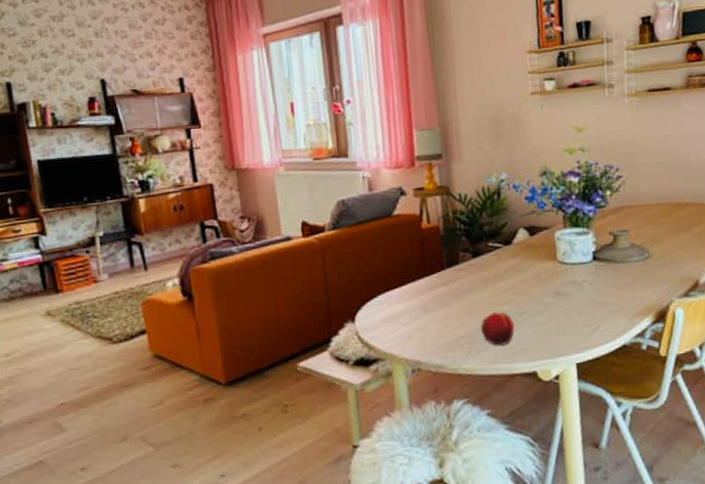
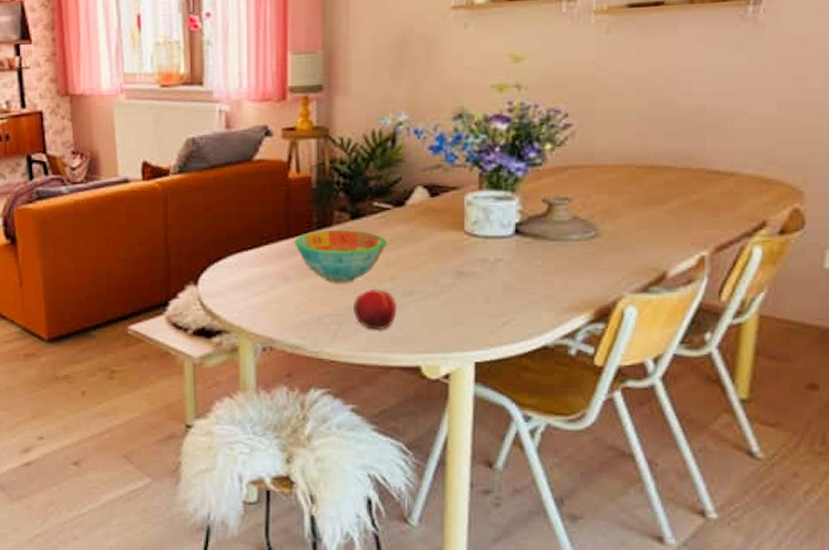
bowl: none [430,266,502,311] -> present [294,229,387,284]

